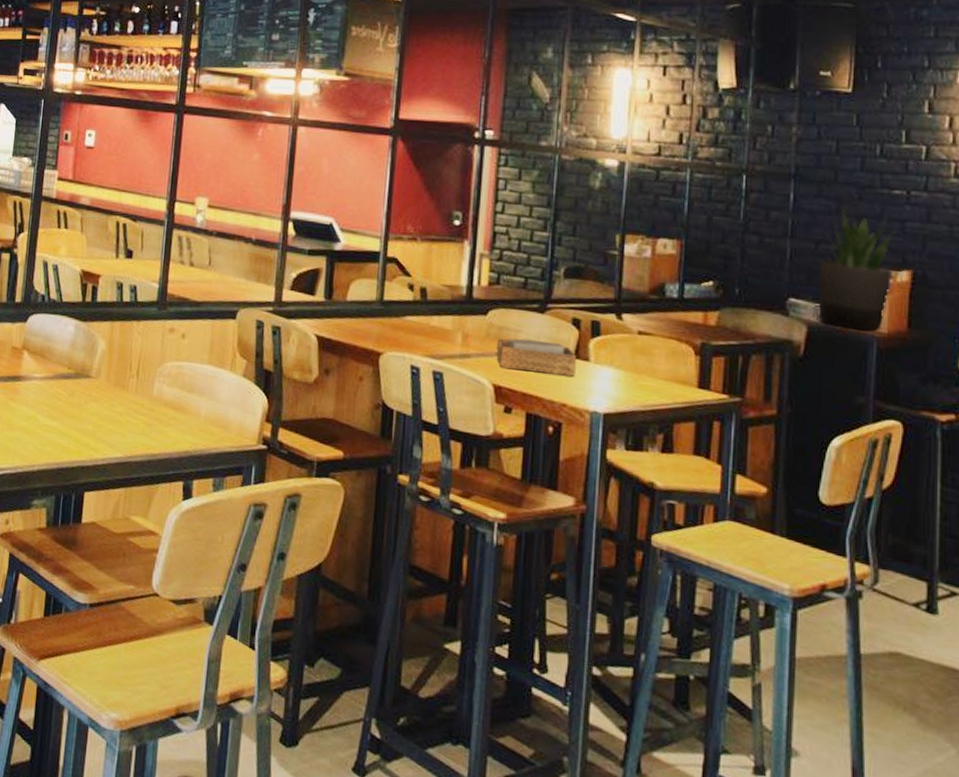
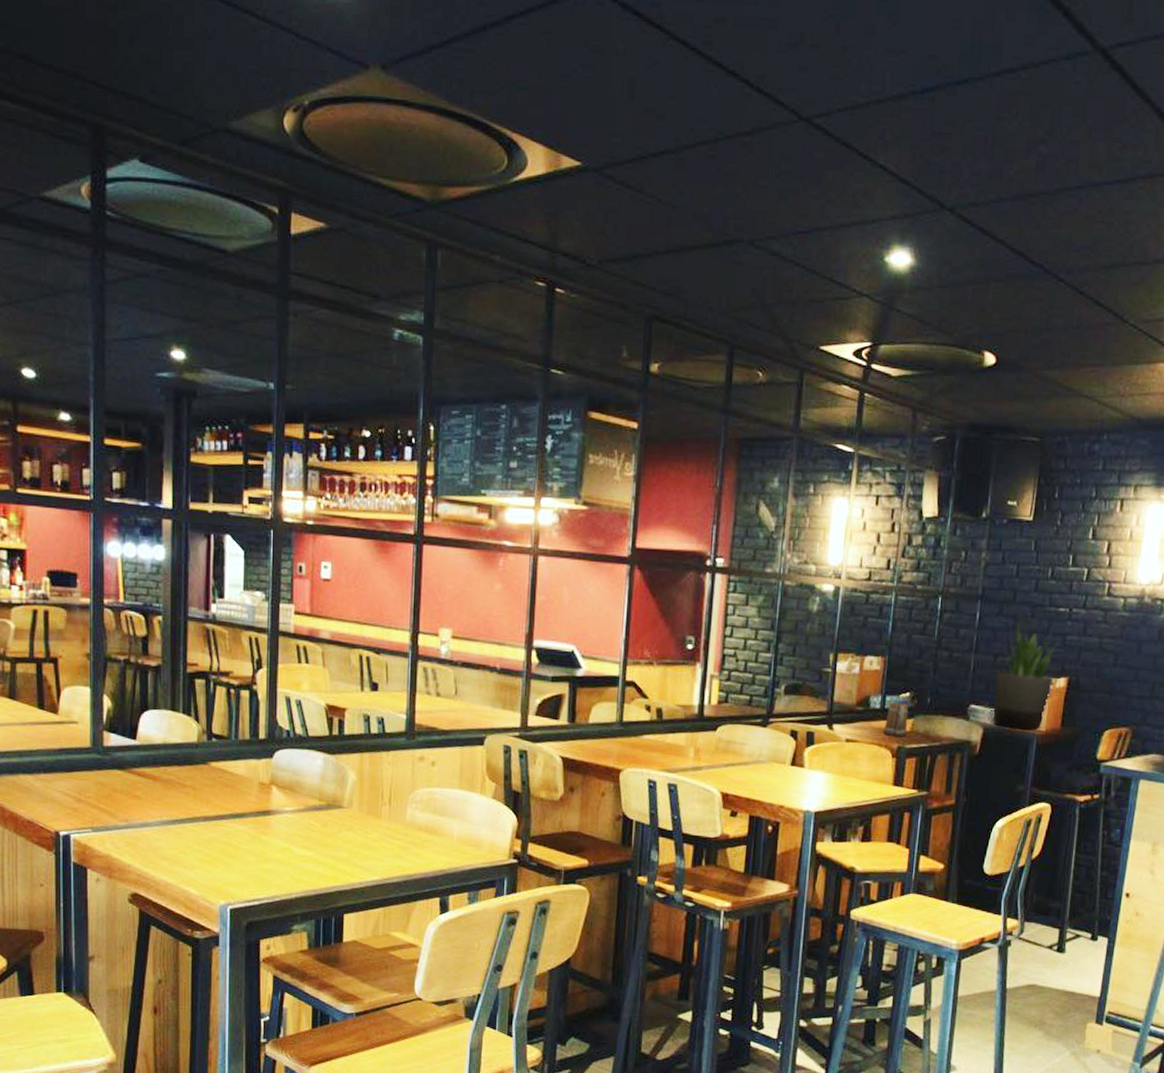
napkin holder: present [496,338,576,378] -> none [724,750,793,783]
beer mug: none [683,291,713,333] -> present [883,702,909,738]

